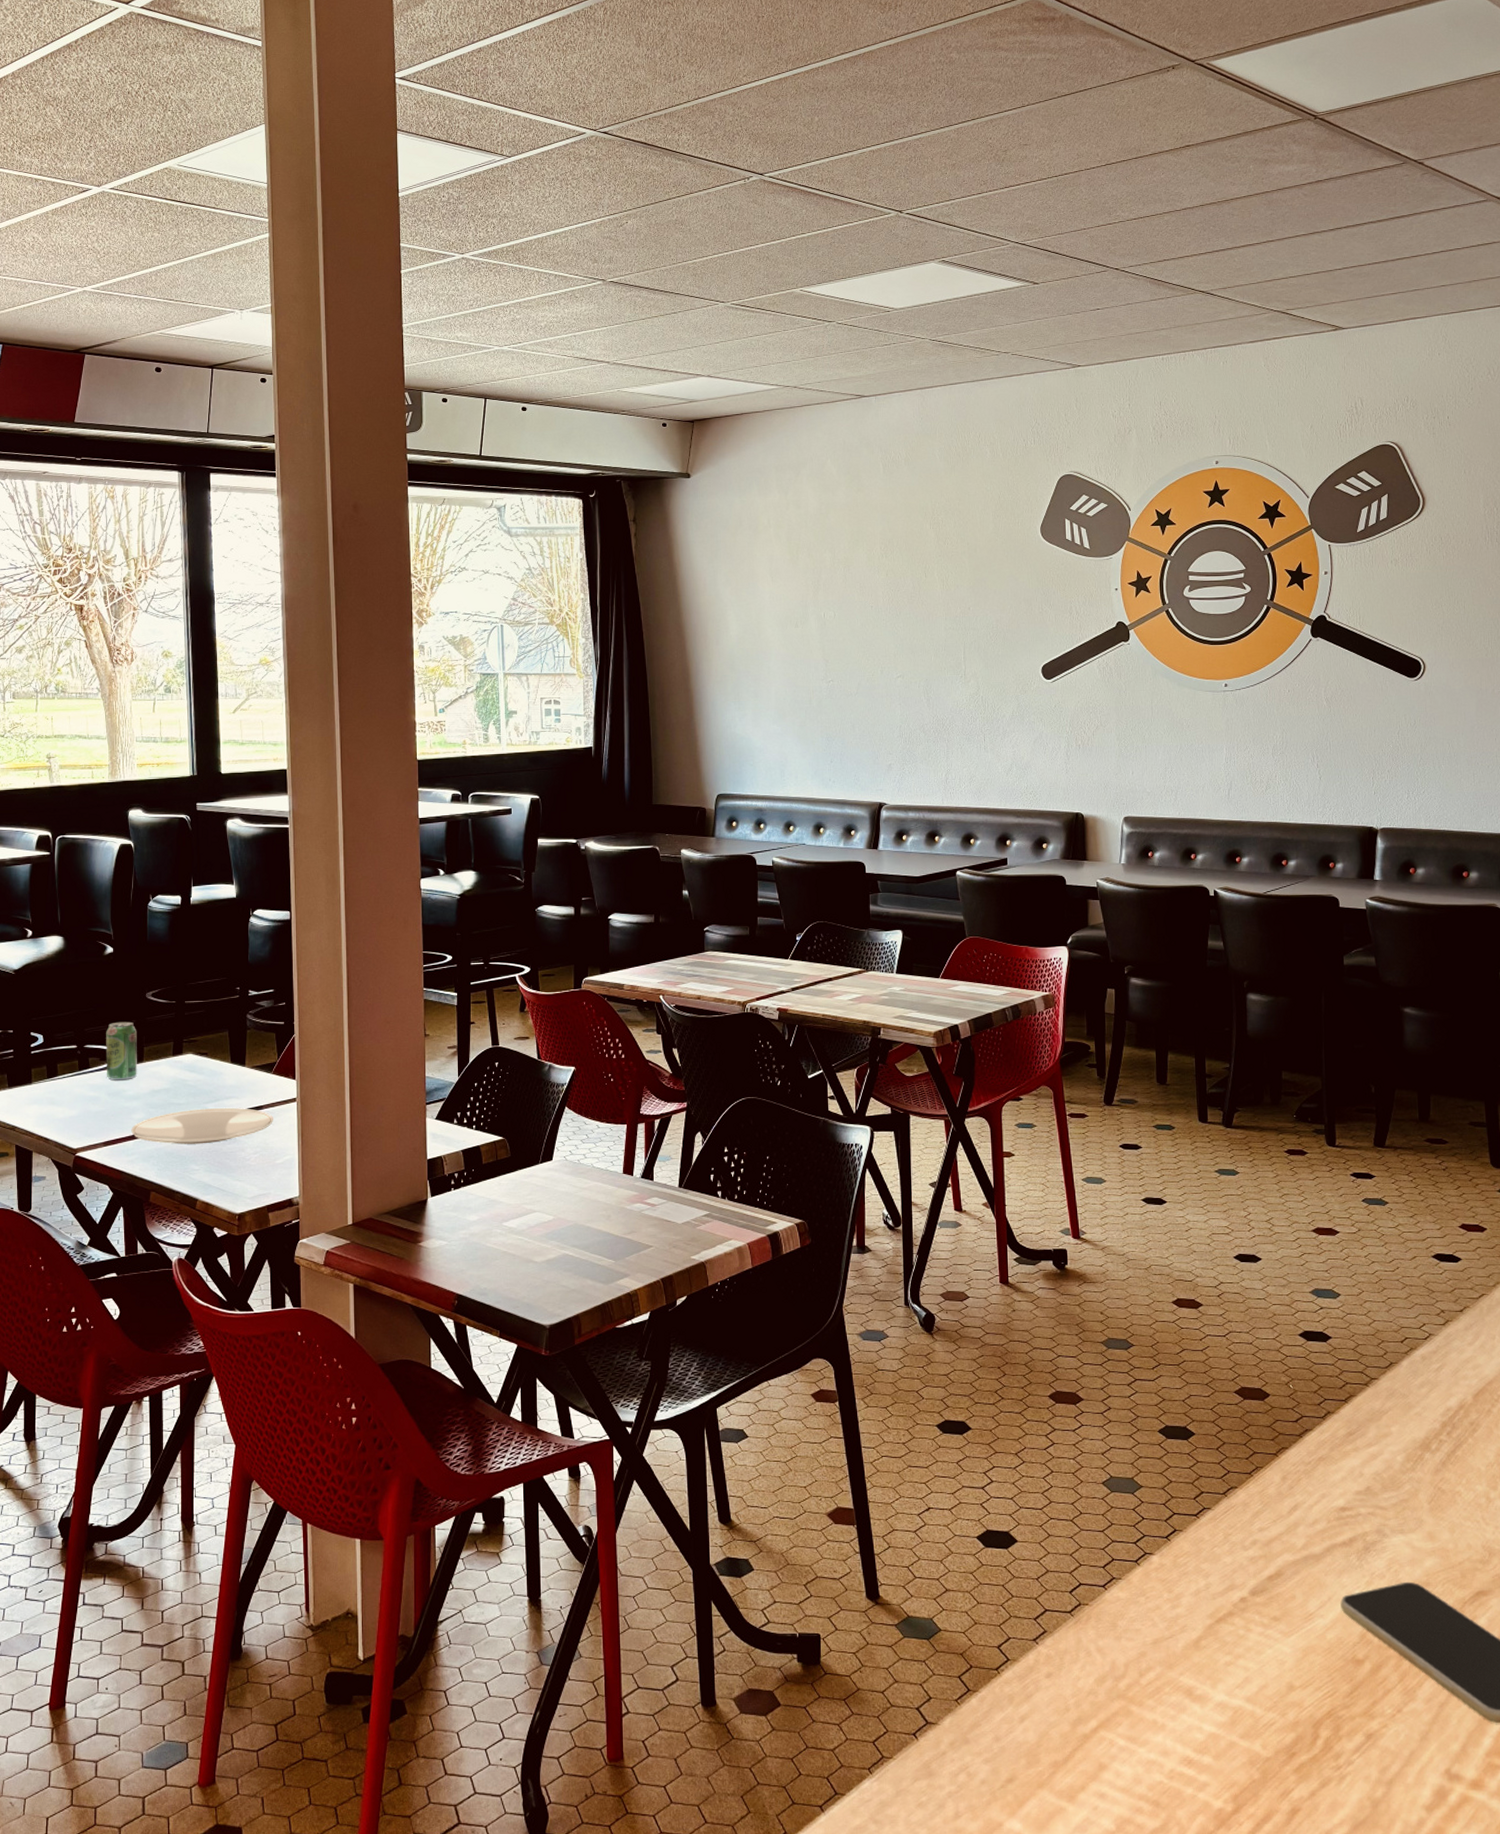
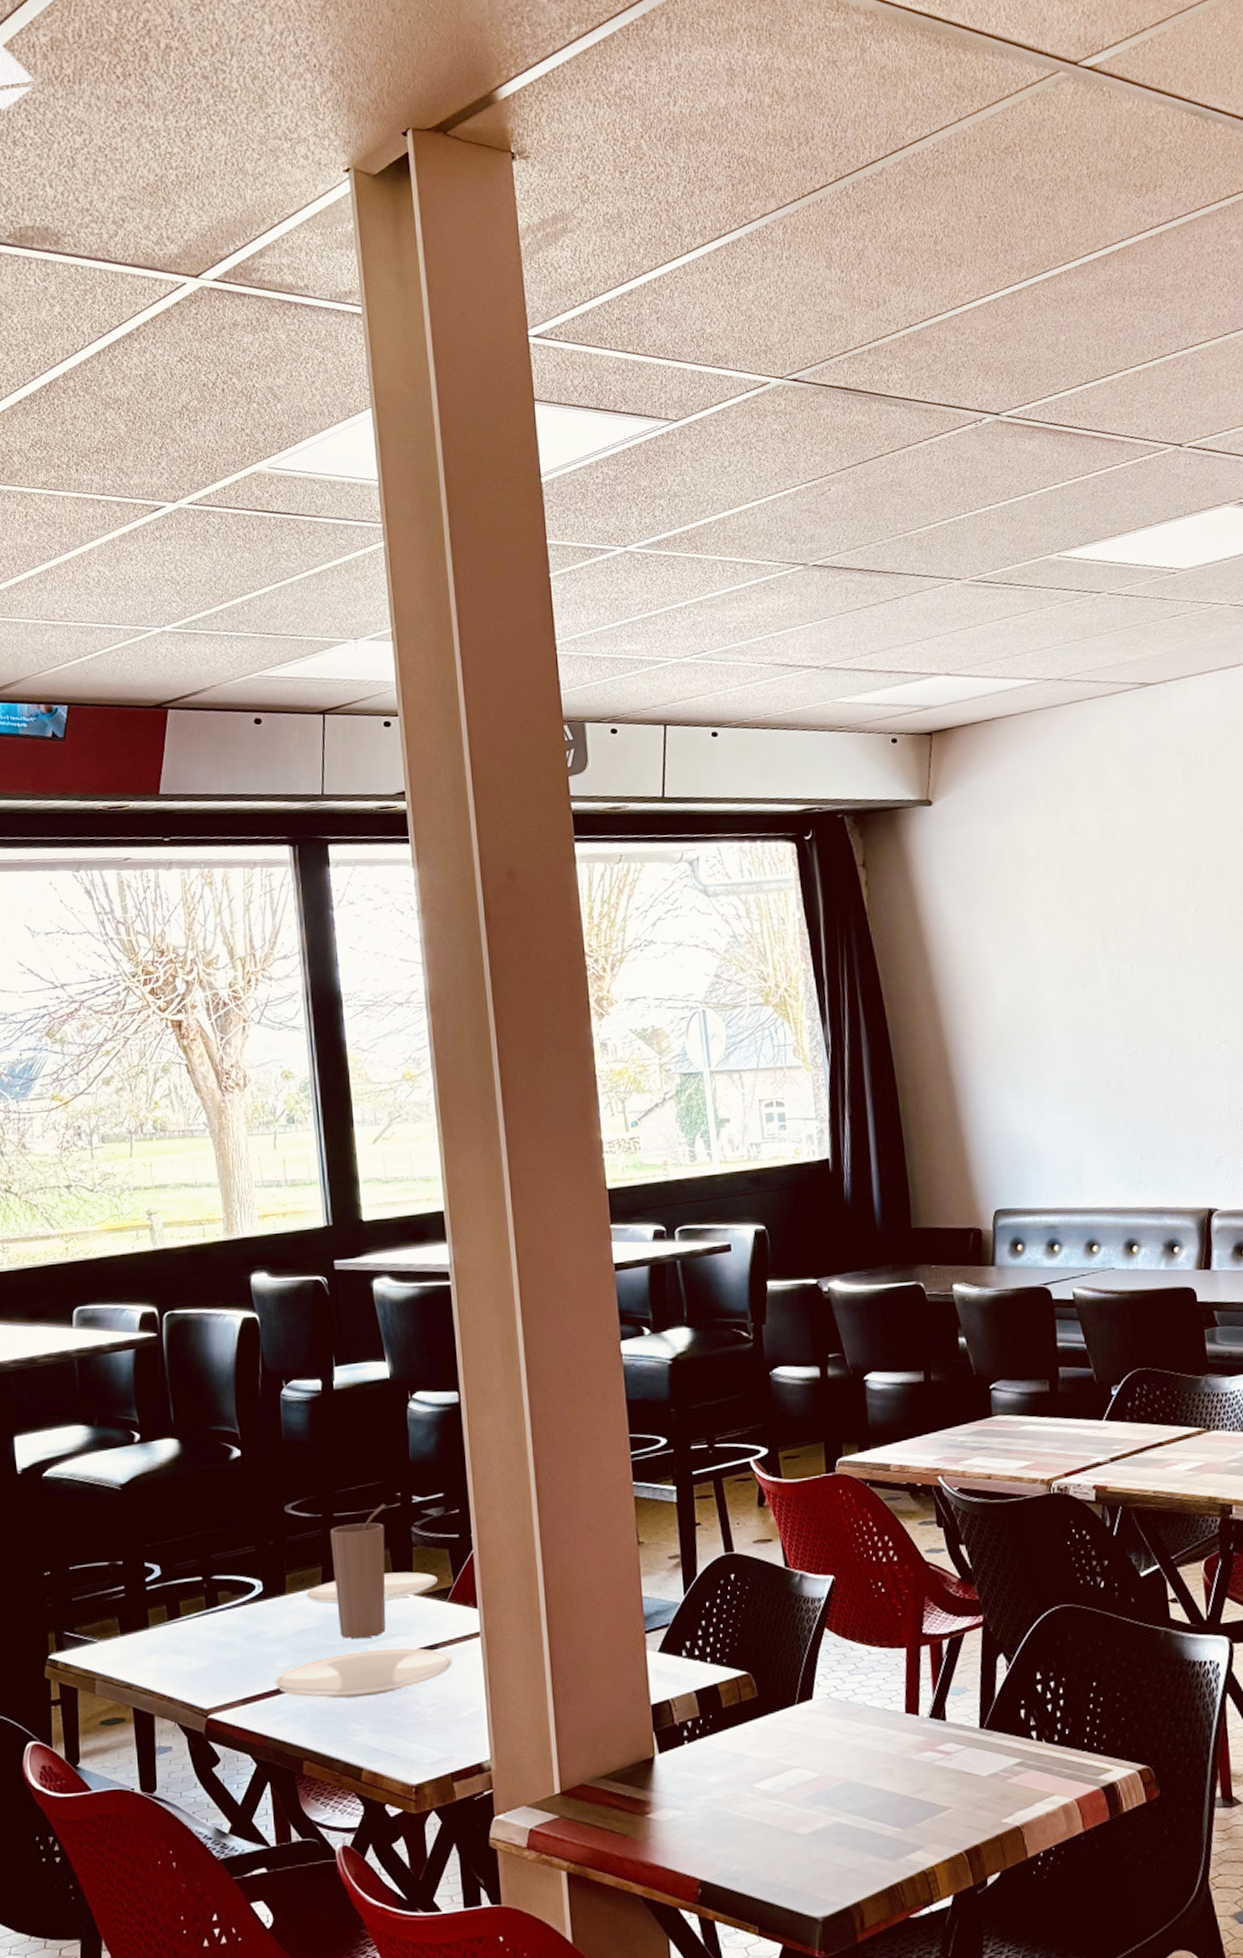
beverage can: present [106,1021,137,1082] -> none [237,1543,279,1621]
plate: none [160,1049,265,1073] -> present [307,1571,438,1606]
cup: none [182,995,227,1099] -> present [330,1503,386,1639]

